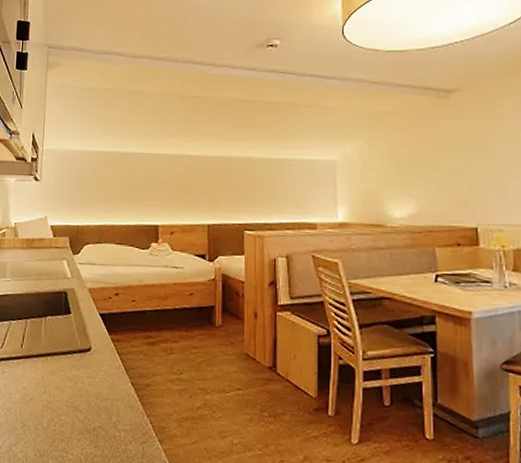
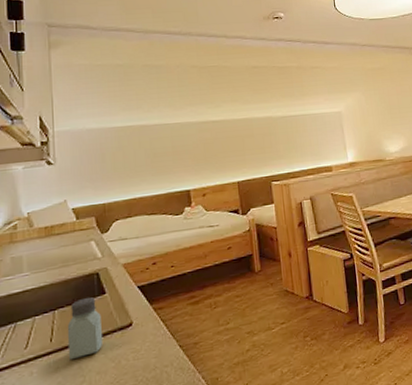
saltshaker: none [34,313,65,369] -> present [67,297,104,359]

